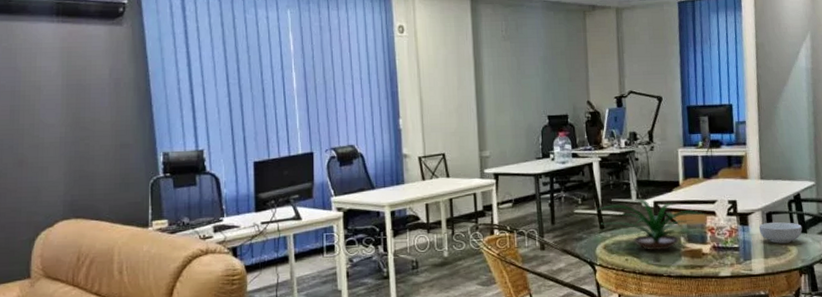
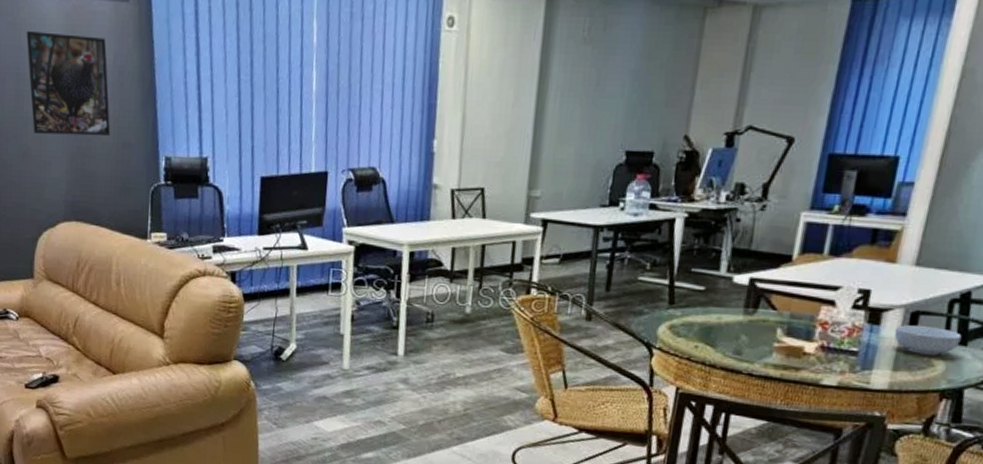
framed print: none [22,54,109,143] -> present [26,30,111,136]
plant: present [595,200,705,251] -> none [666,273,820,342]

